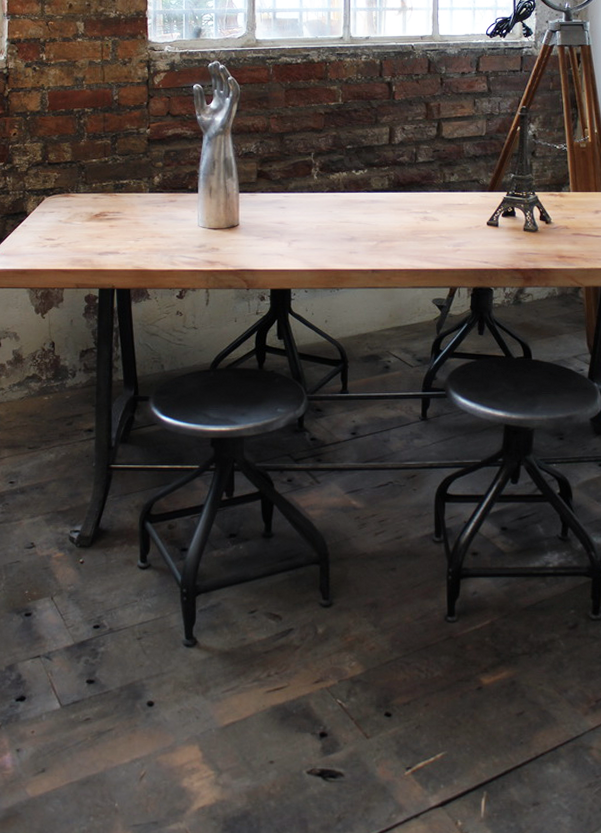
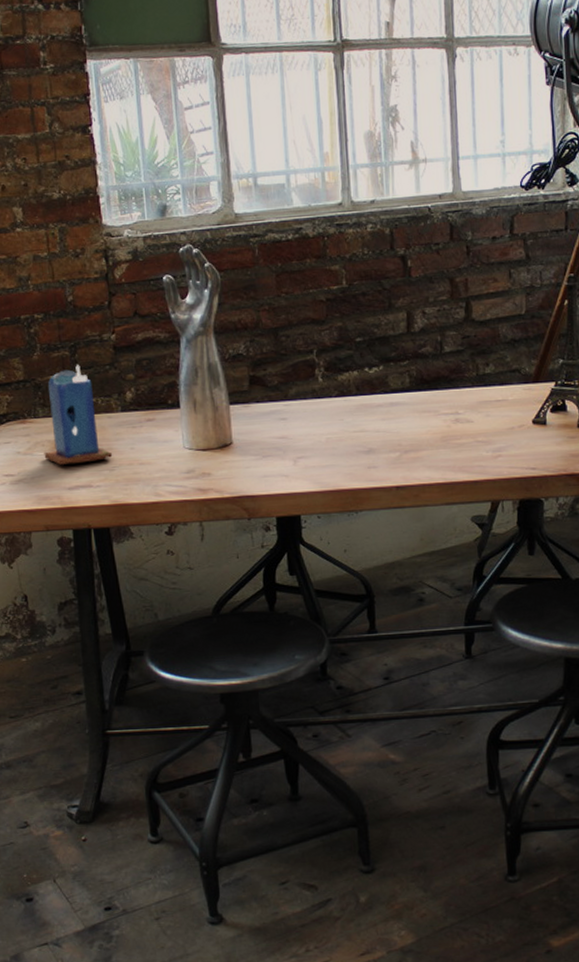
candle: none [81,152,139,233] -> present [44,365,113,465]

